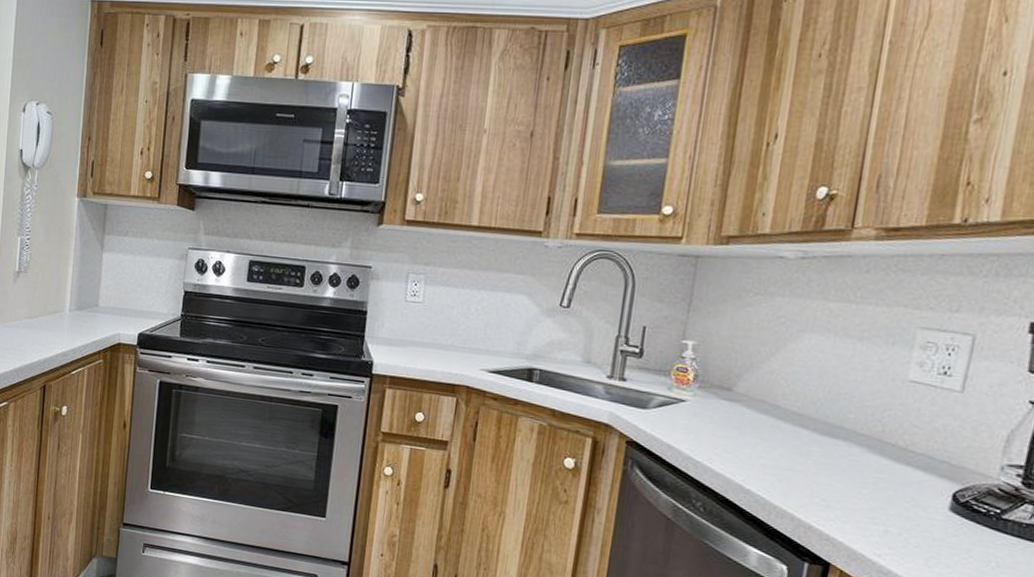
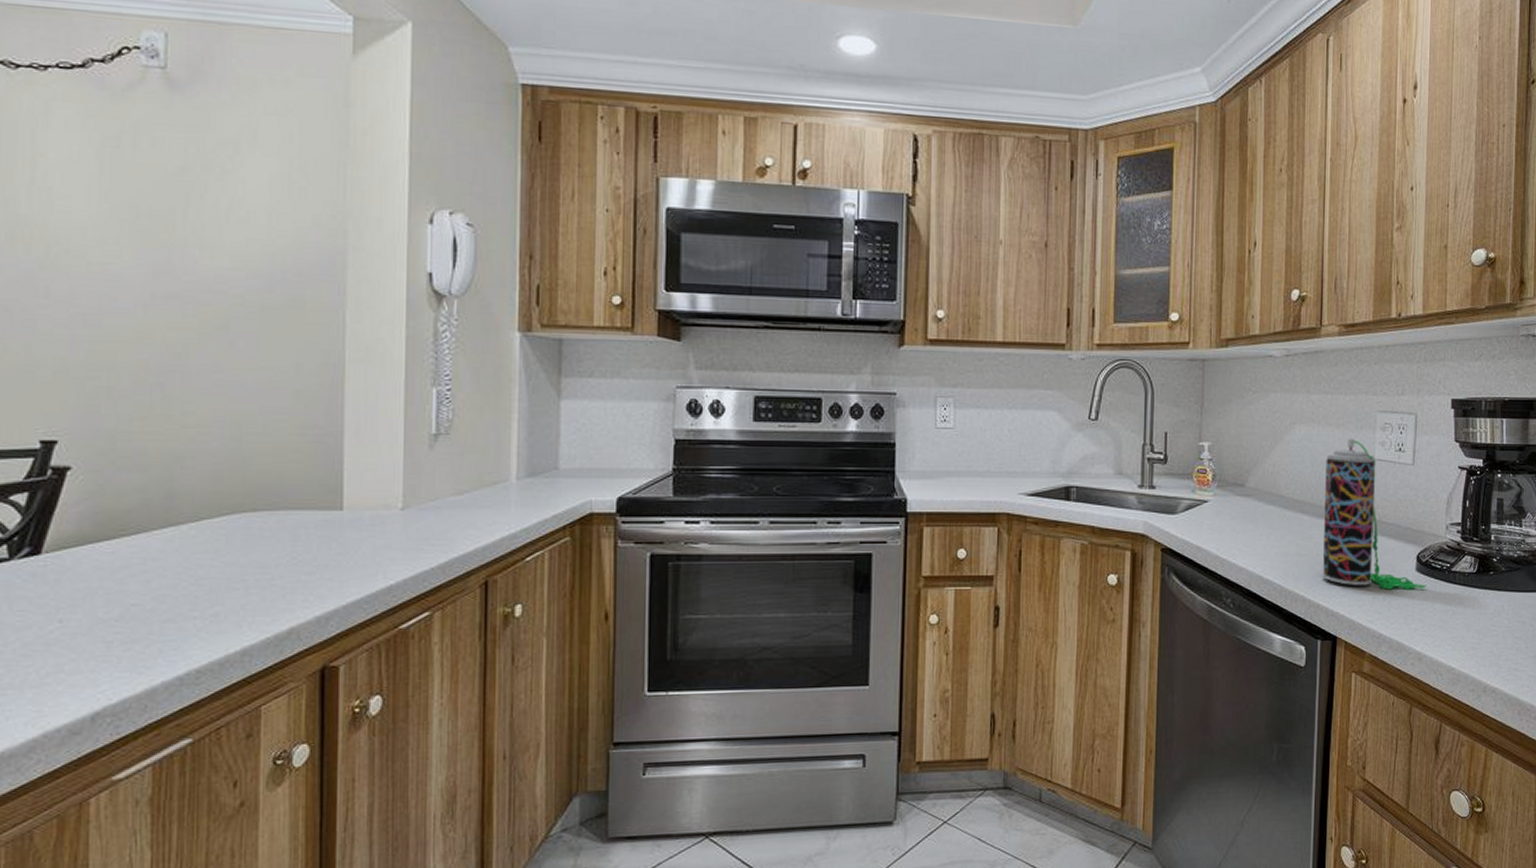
spray can: none [818,353,963,531] -> present [1322,438,1427,590]

